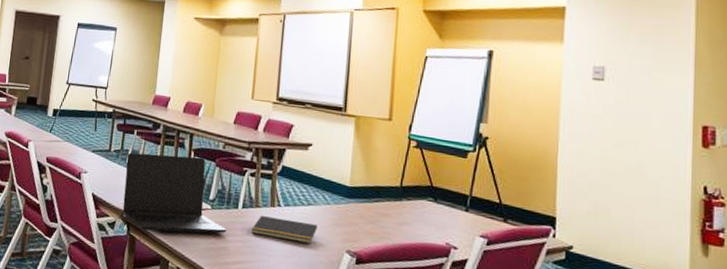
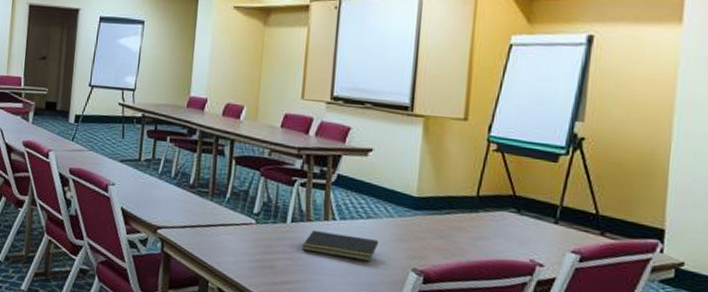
laptop: present [122,152,226,234] -> none [155,162,273,251]

